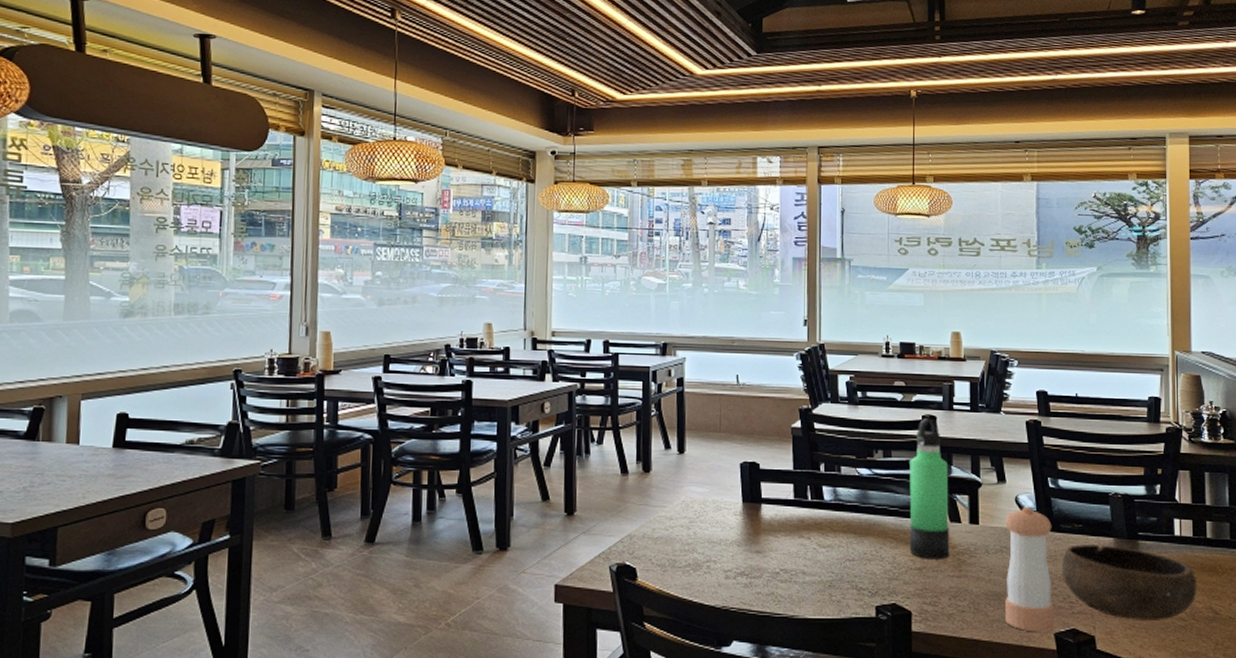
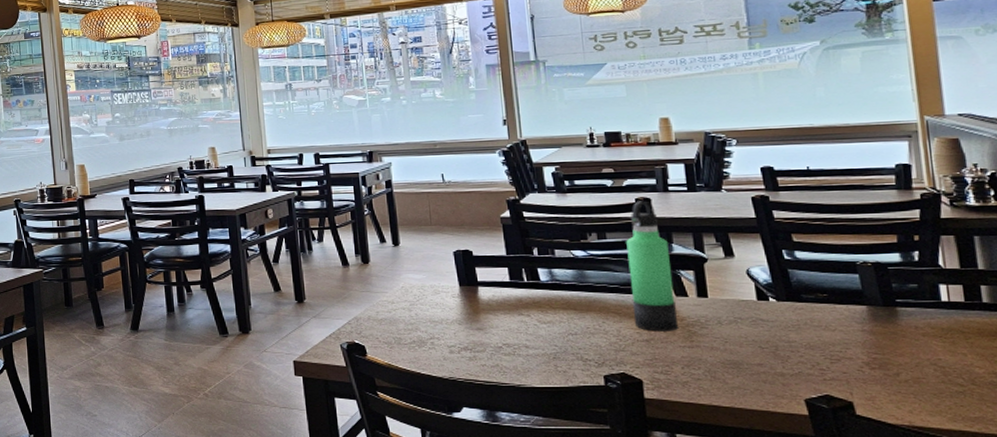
pepper shaker: present [1004,506,1054,632] -> none [736,278,804,398]
bowl: present [1061,544,1197,620] -> none [806,313,976,386]

